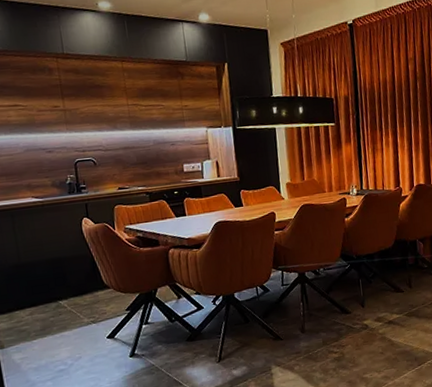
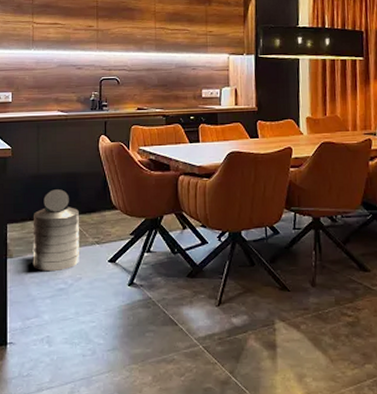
trash can: none [21,275,77,357] -> present [33,189,80,272]

